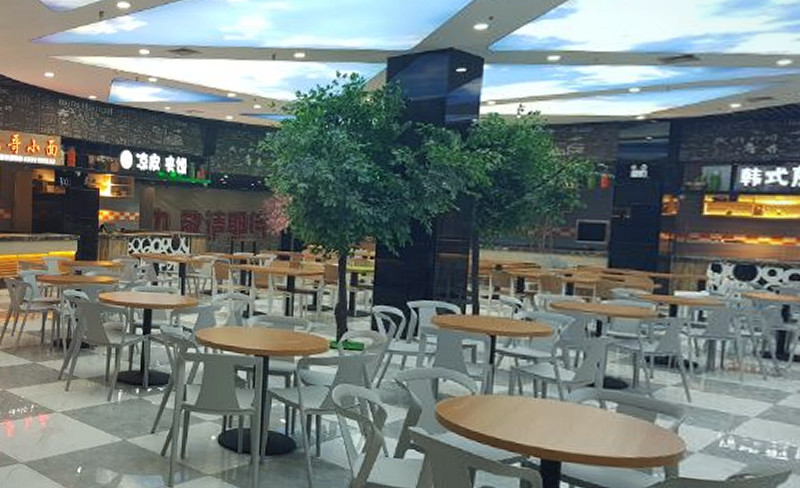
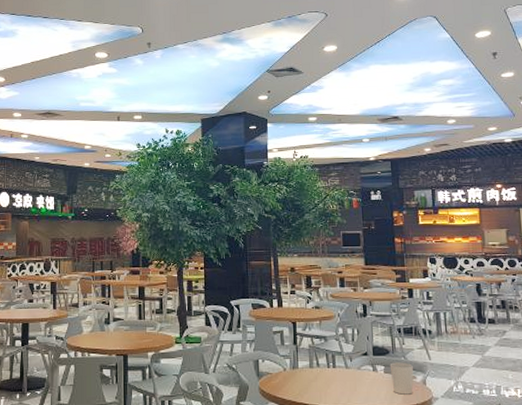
cup: none [625,399,666,444] -> present [389,362,417,395]

